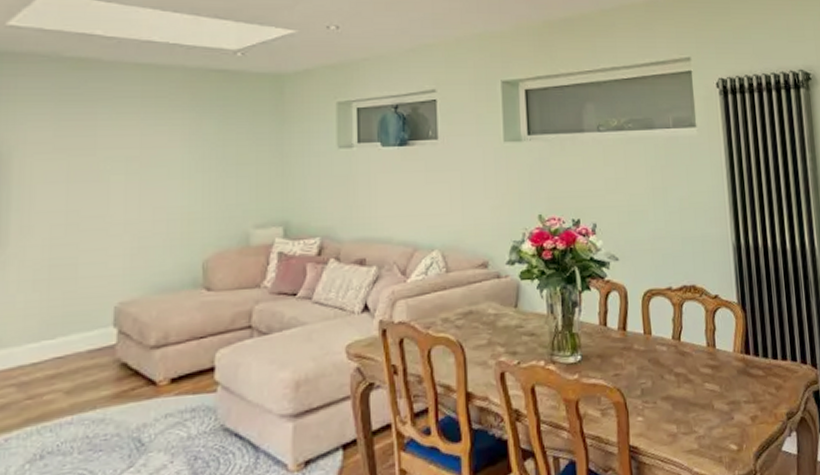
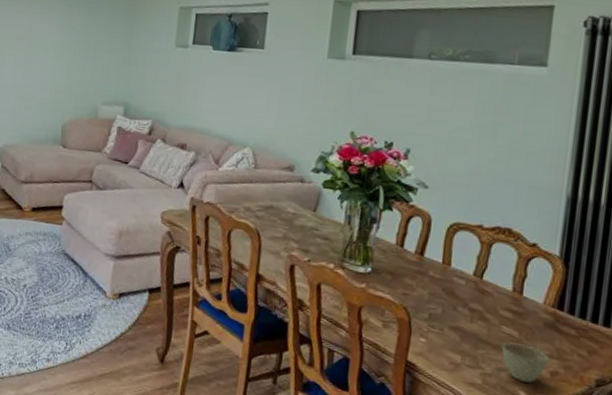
cup: none [708,397,748,436] -> present [501,342,549,383]

